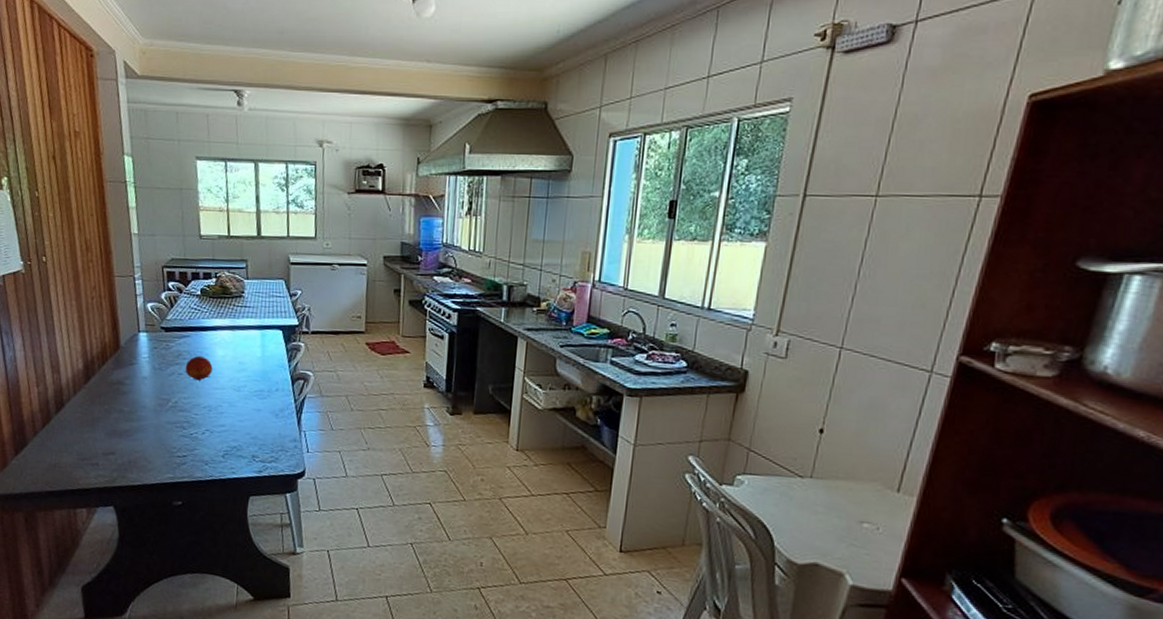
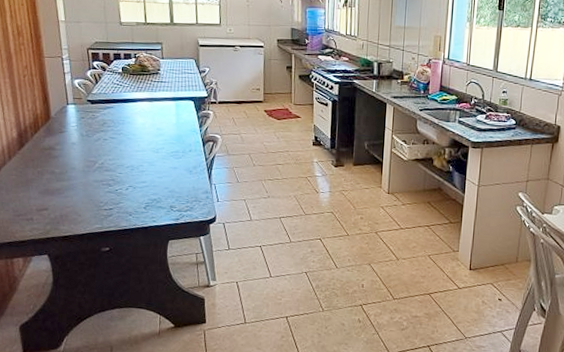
fruit: present [185,355,213,381] -> none [109,123,134,145]

